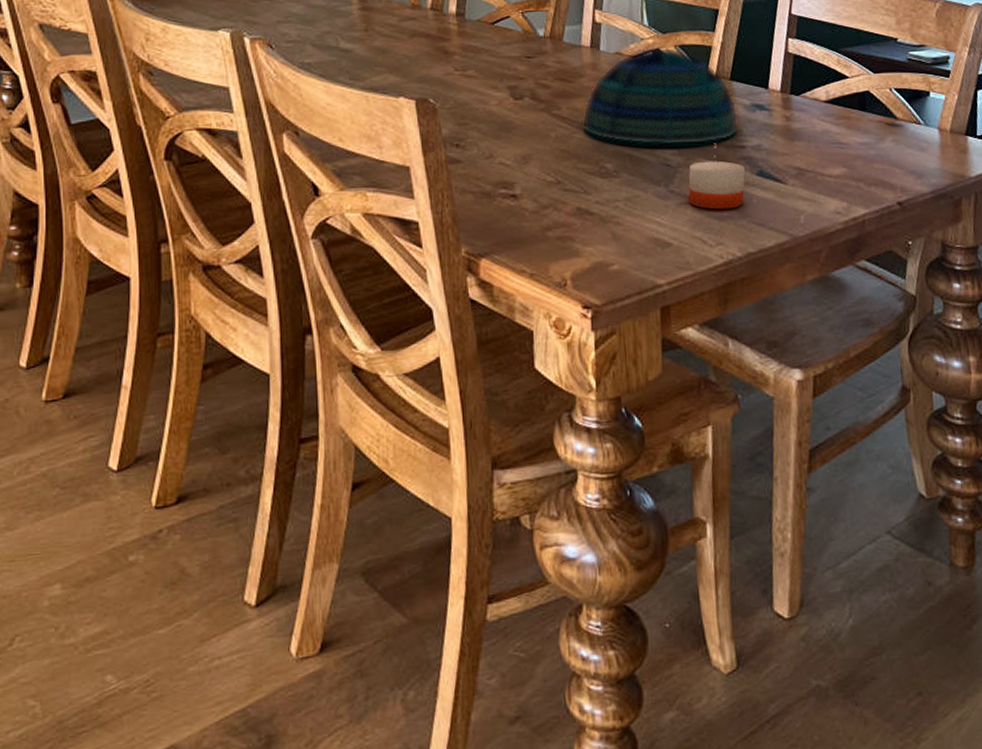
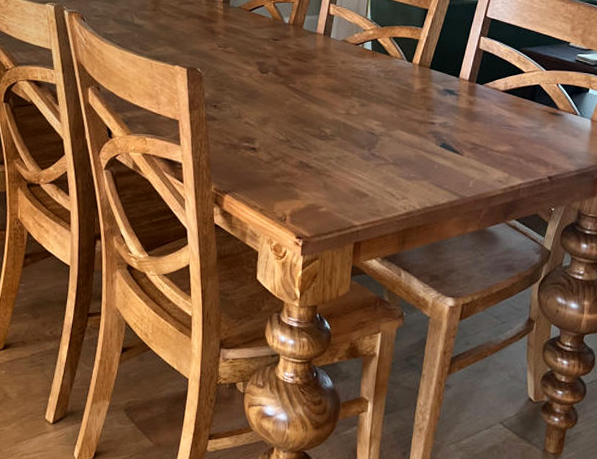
decorative bowl: present [581,47,740,147] -> none [310,37,433,119]
candle: present [688,148,746,210] -> none [385,123,432,172]

